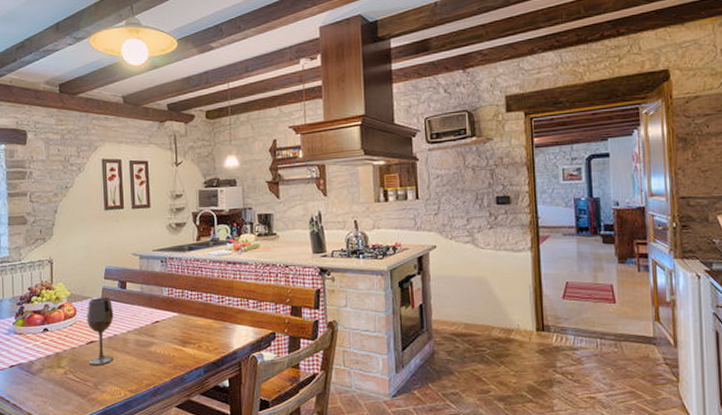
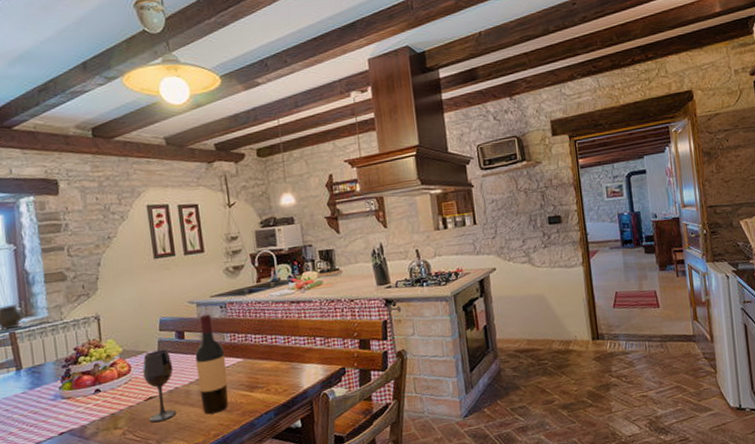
wine bottle: none [135,267,163,364] -> present [195,314,229,415]

